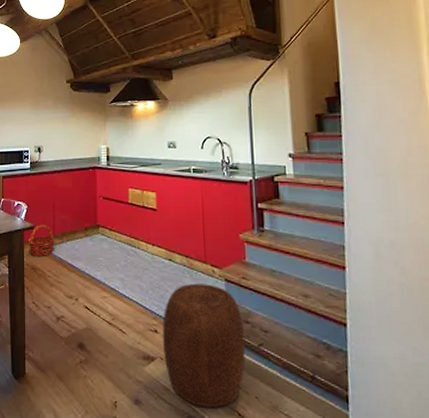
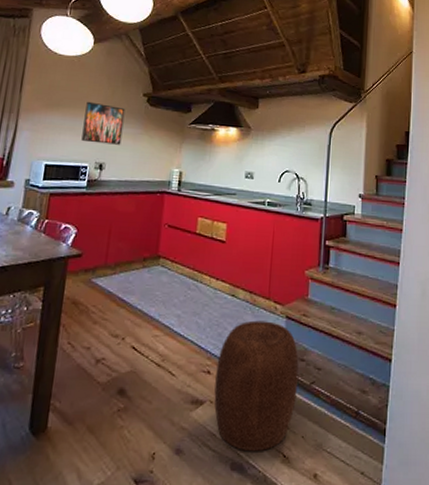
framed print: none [21,94,53,130] -> present [81,101,126,145]
basket: present [29,225,55,256] -> none [72,252,107,289]

